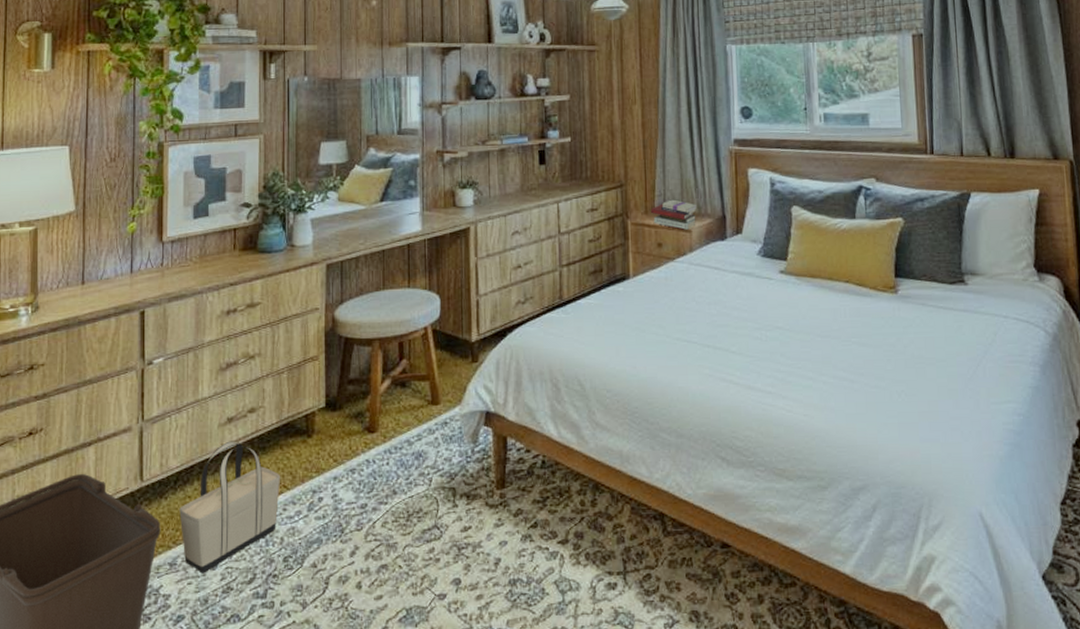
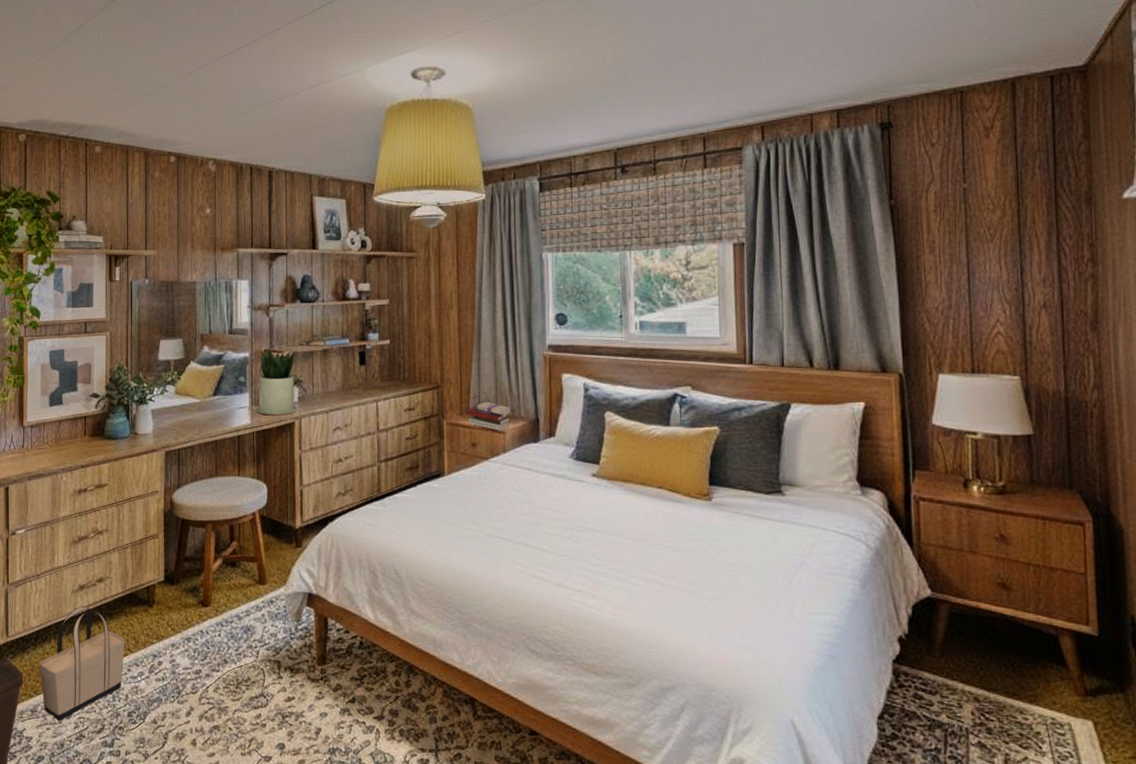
planter: none [426,149,473,221] -> present [255,348,298,416]

